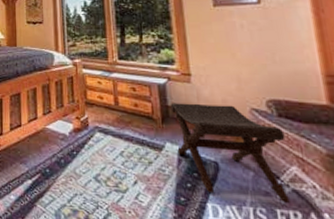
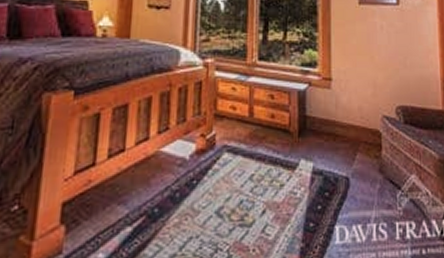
footstool: present [170,103,290,204] -> none [308,112,409,215]

